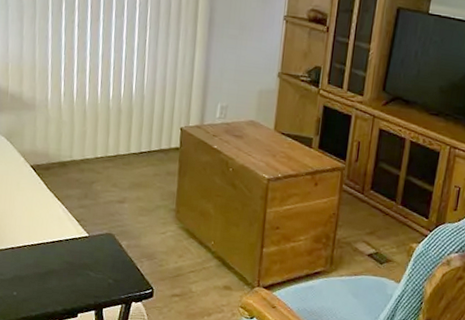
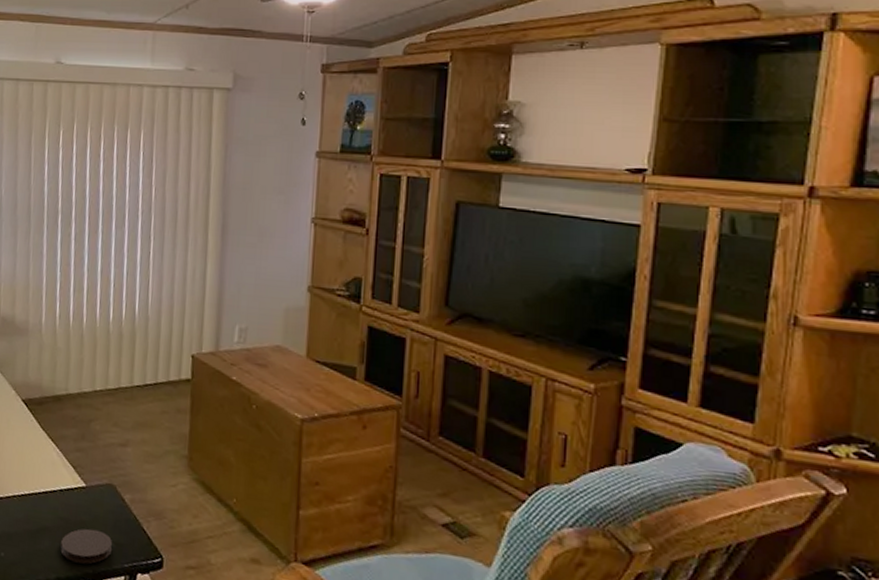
coaster: none [66,269,111,297] -> present [60,528,113,564]

